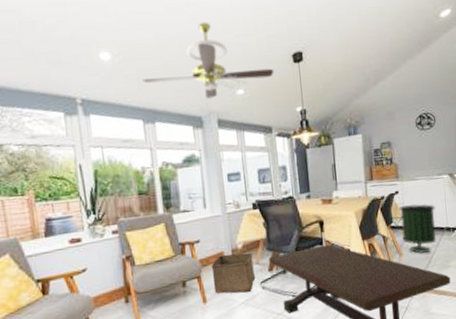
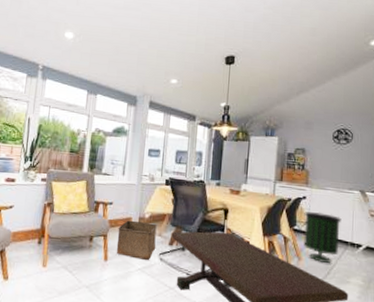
ceiling fan: present [142,22,274,99] -> none [94,19,207,83]

